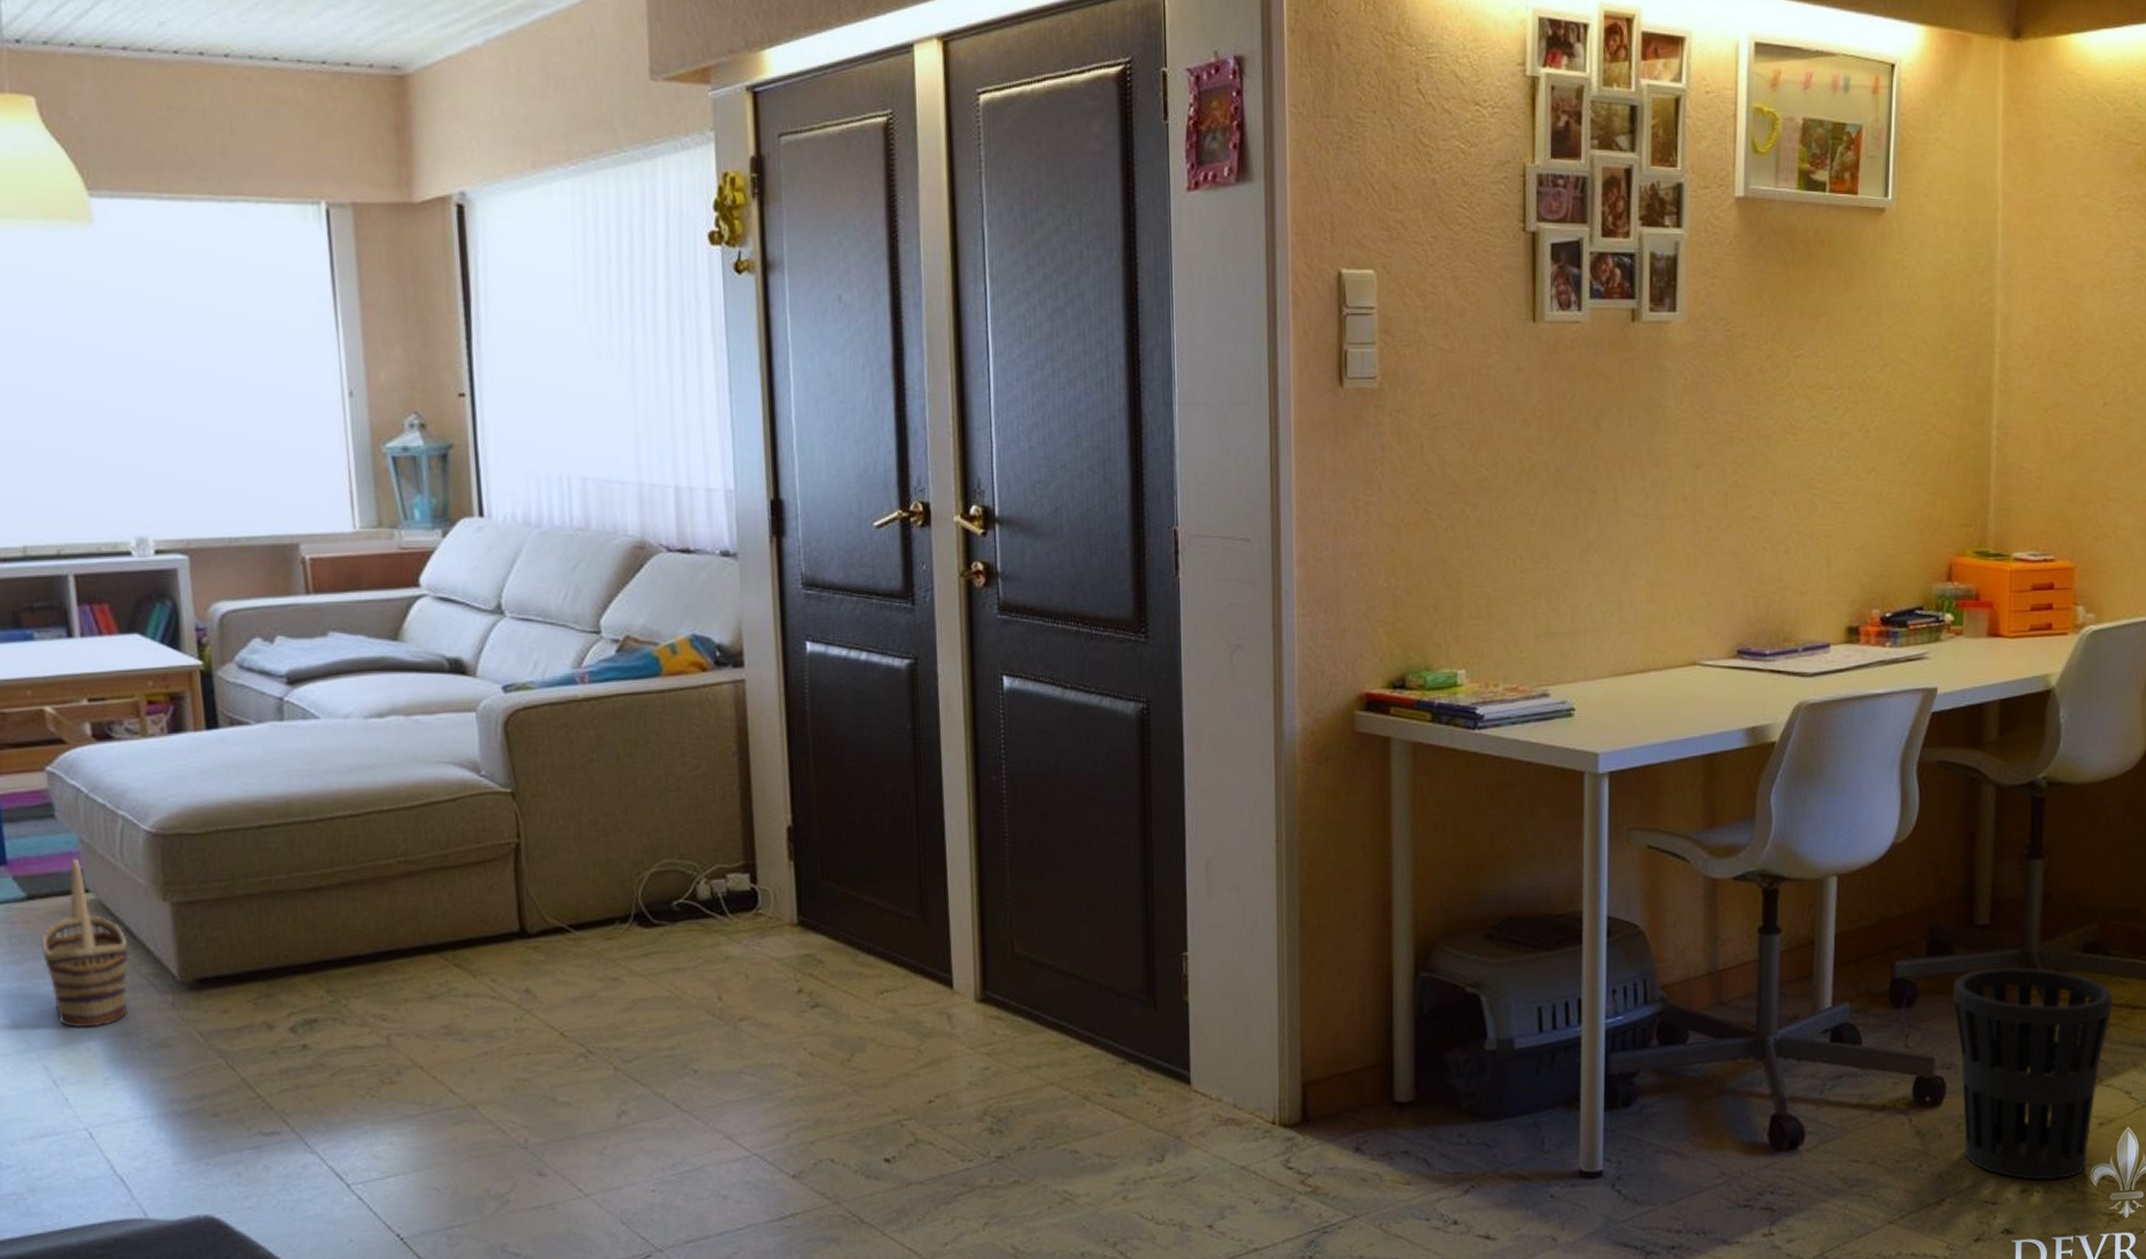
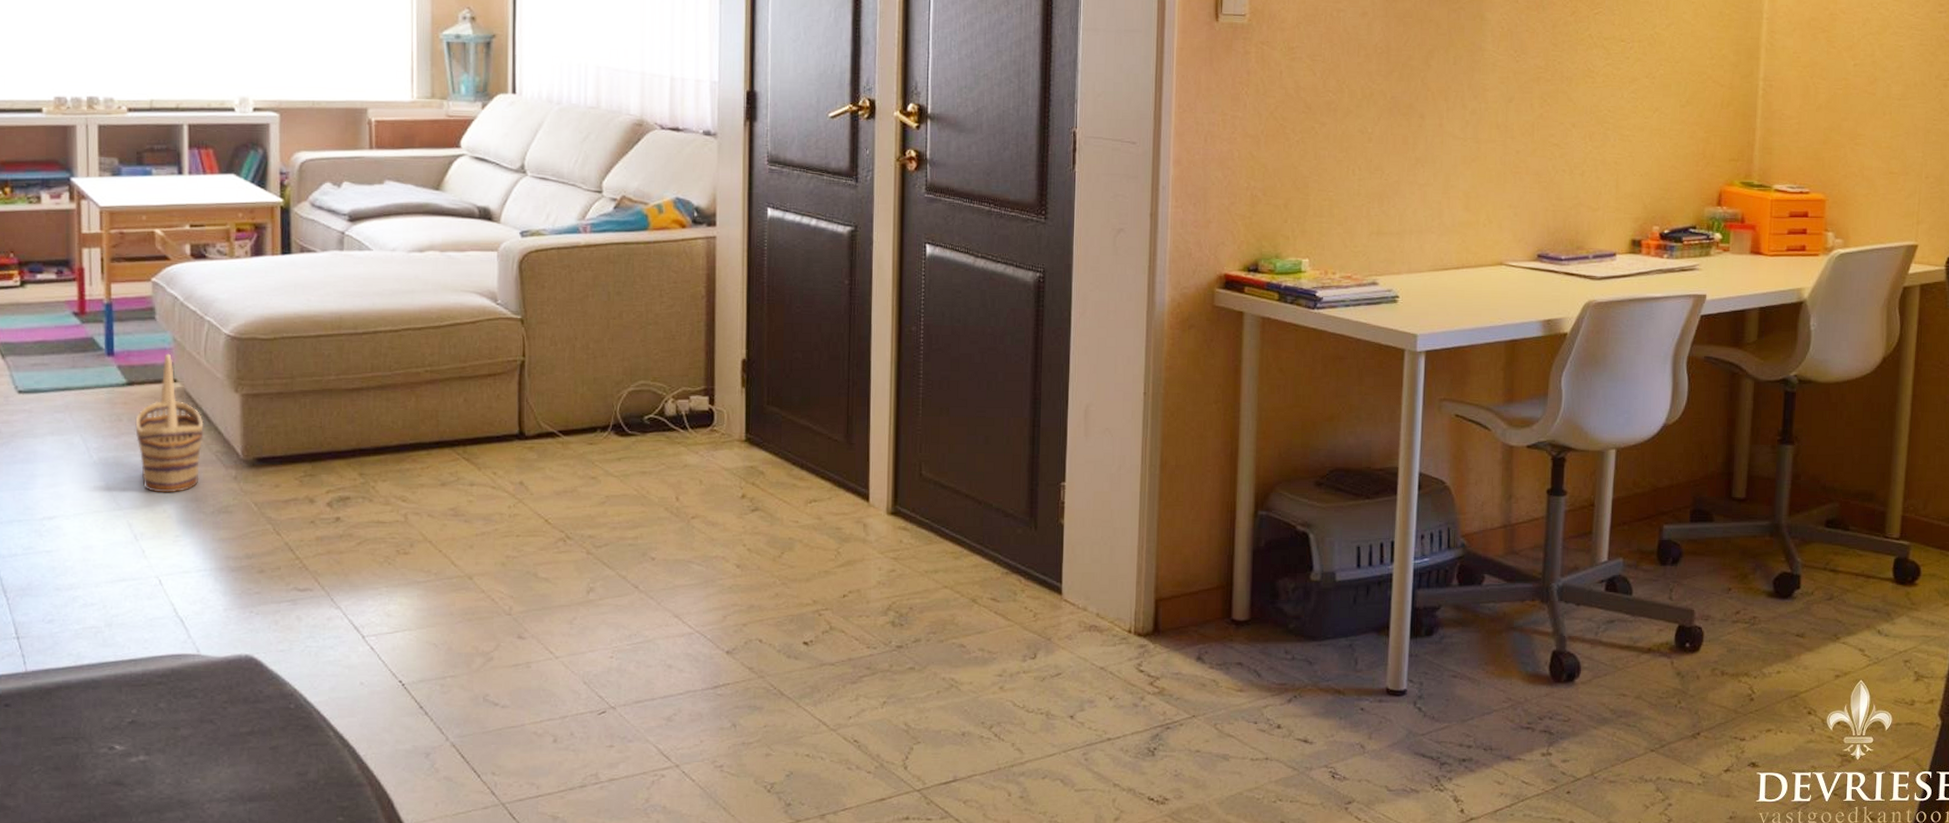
wastebasket: present [1952,967,2112,1180] -> none [1711,535,1850,723]

